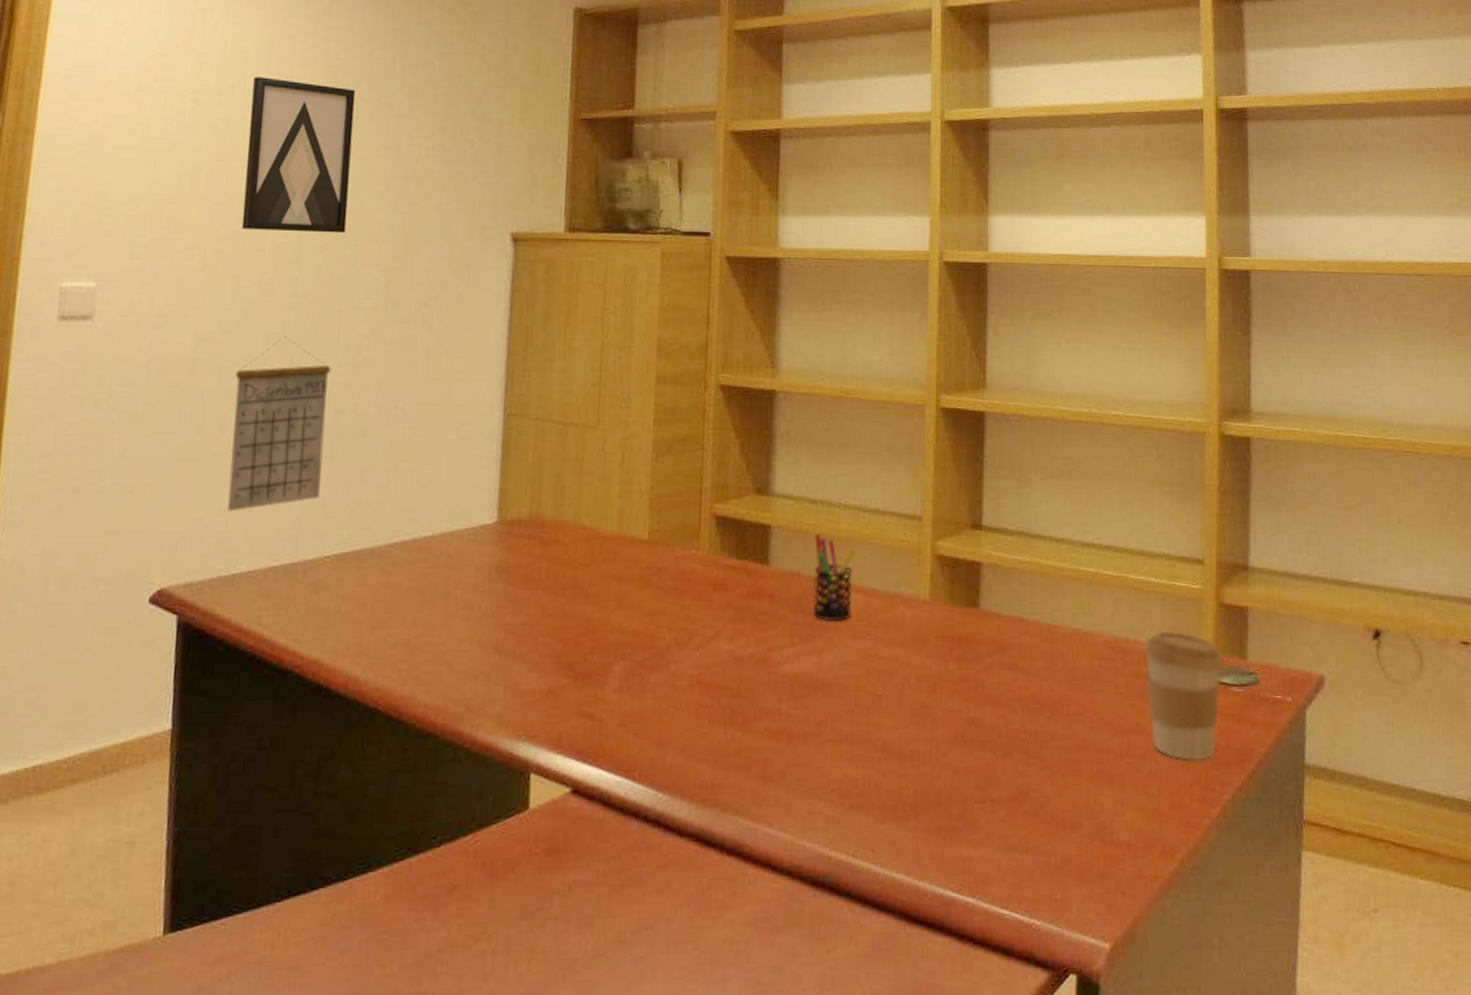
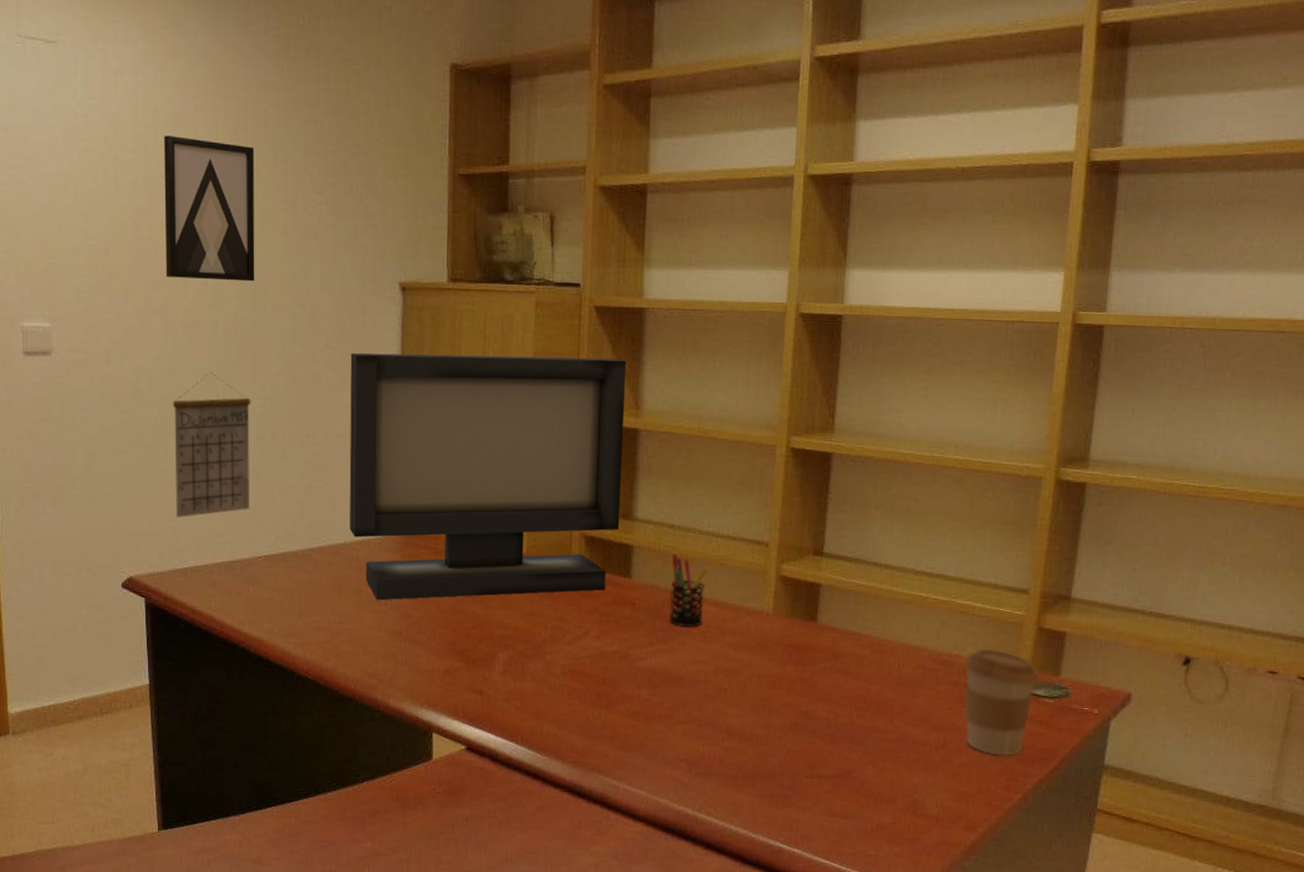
monitor: none [440,311,761,605] -> present [349,352,627,601]

